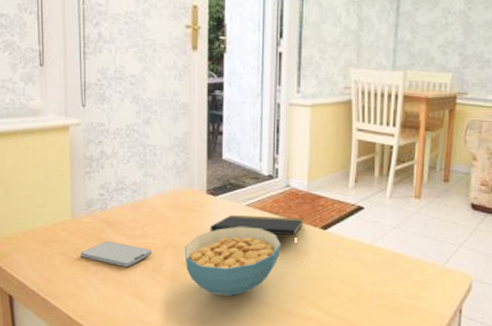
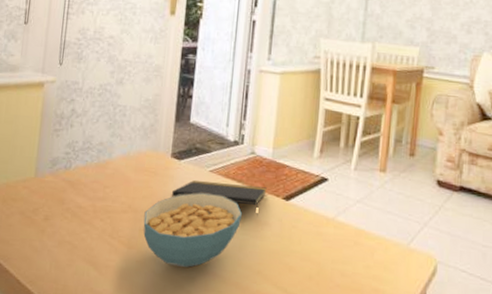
smartphone: present [81,240,151,267] -> none [39,201,111,230]

